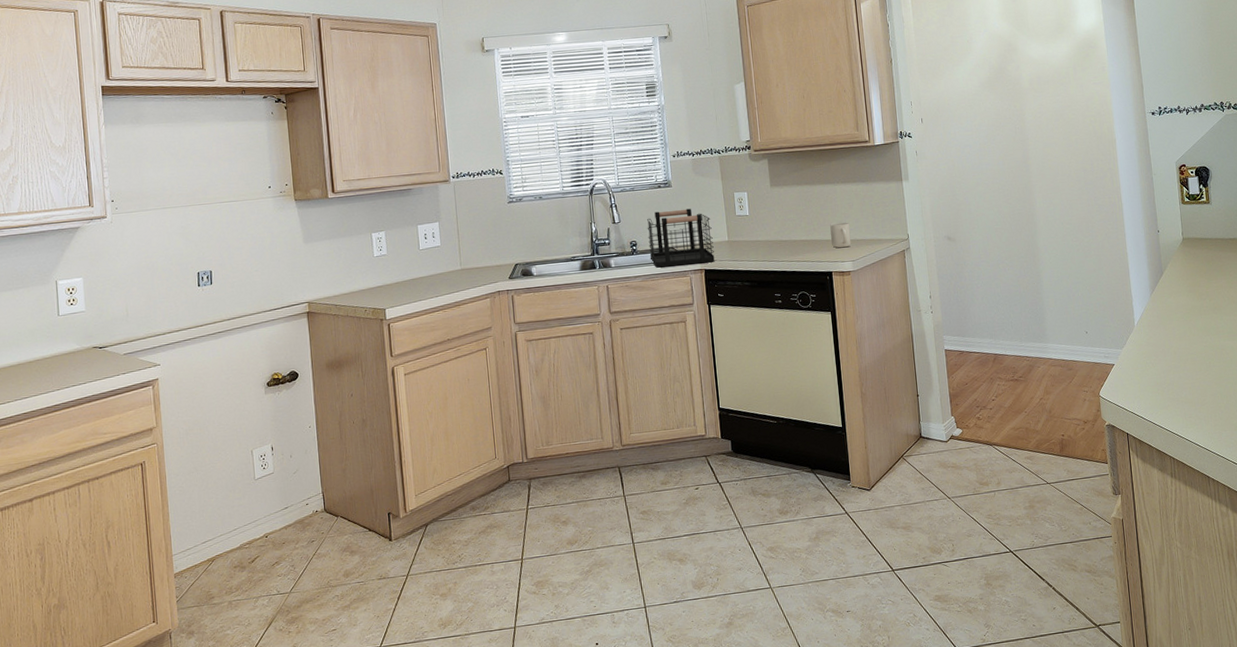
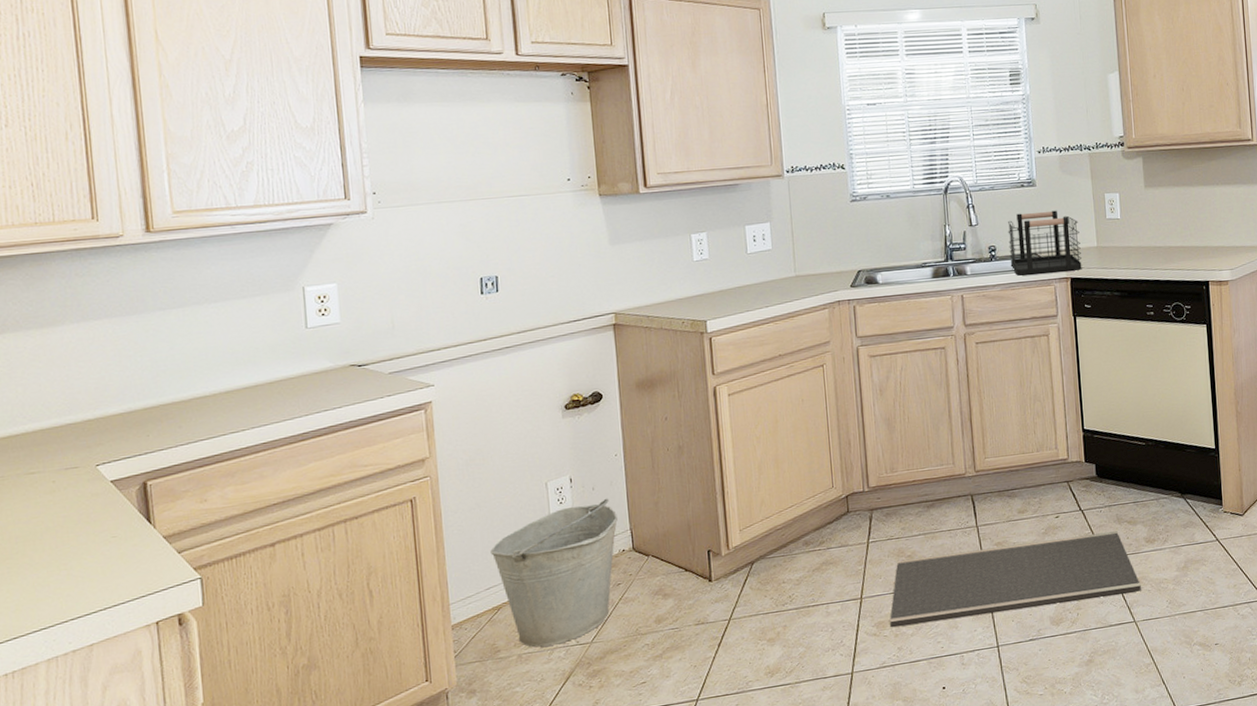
bucket: none [206,465,312,595] -> present [490,498,618,647]
door mat: none [548,503,776,586] -> present [890,531,1141,627]
mug: present [829,222,852,248] -> none [1207,227,1231,256]

